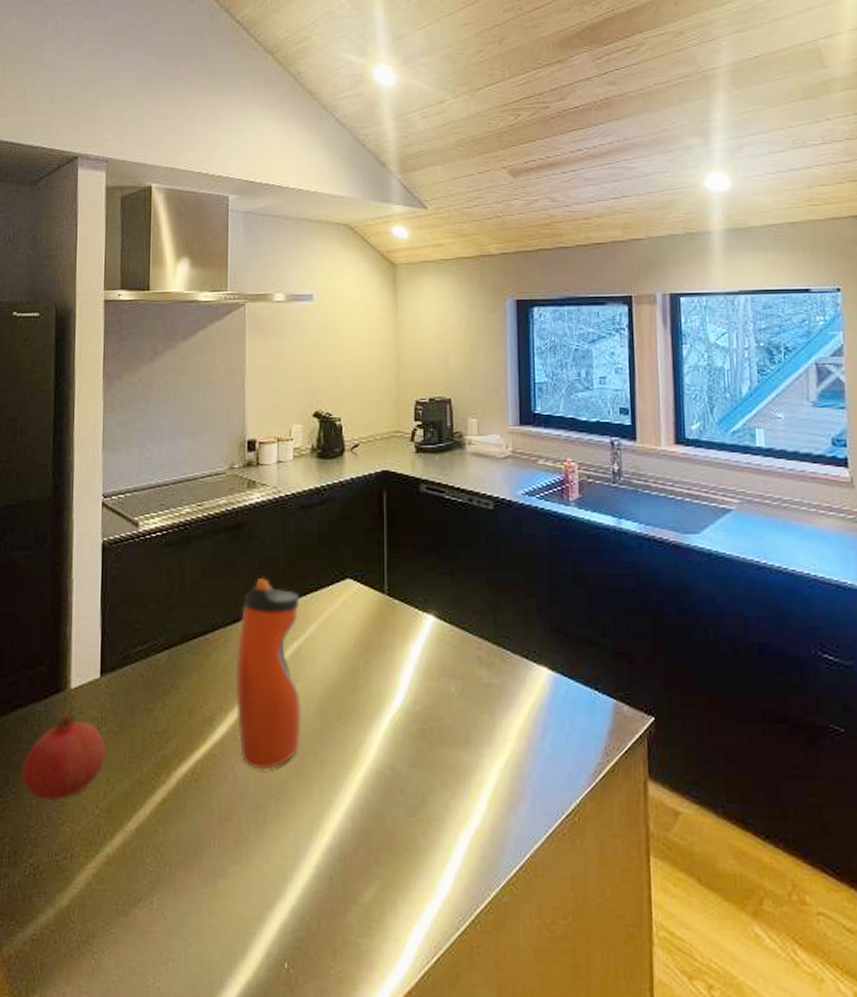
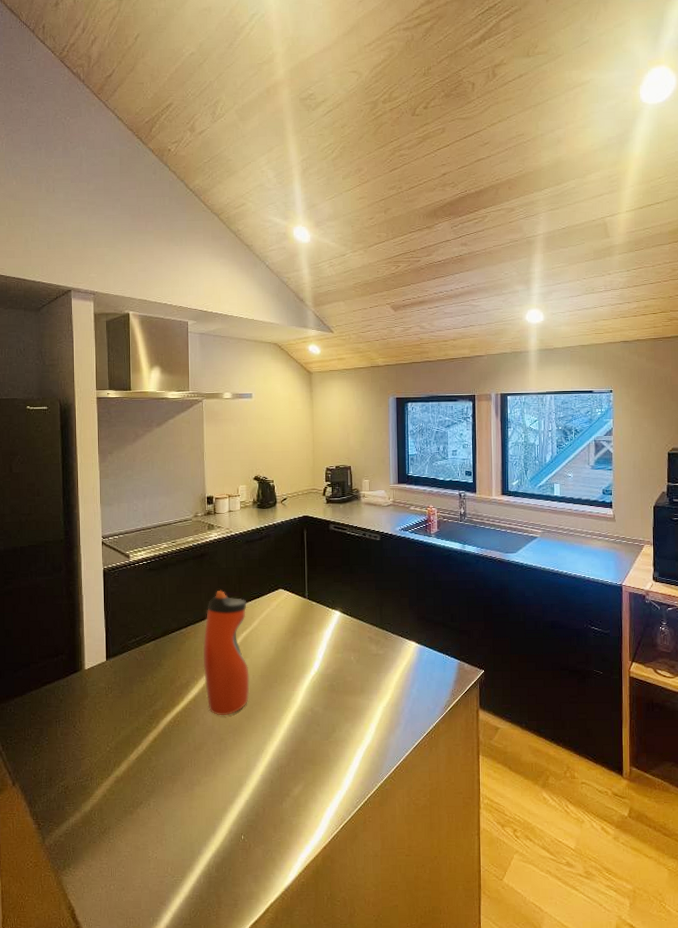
fruit: present [21,711,106,801] -> none [52,684,113,744]

